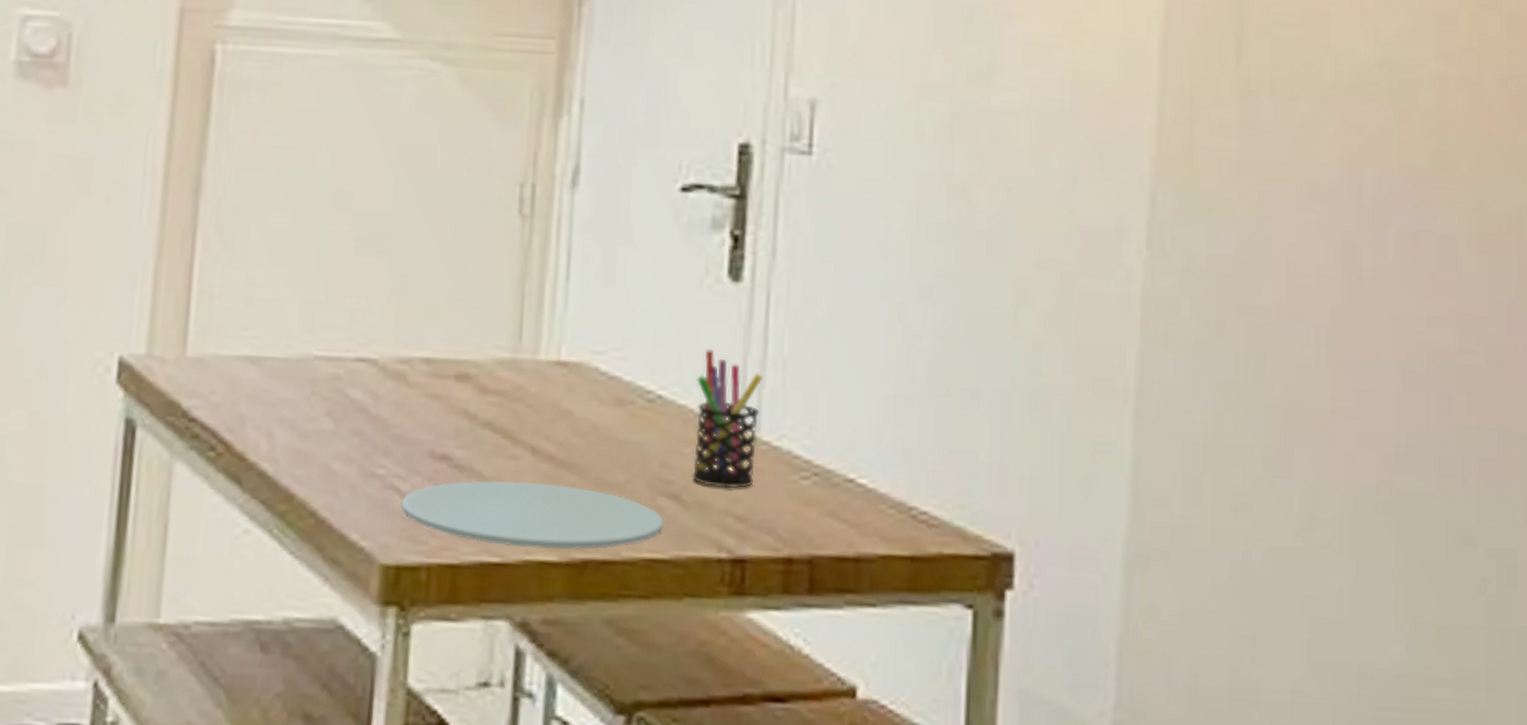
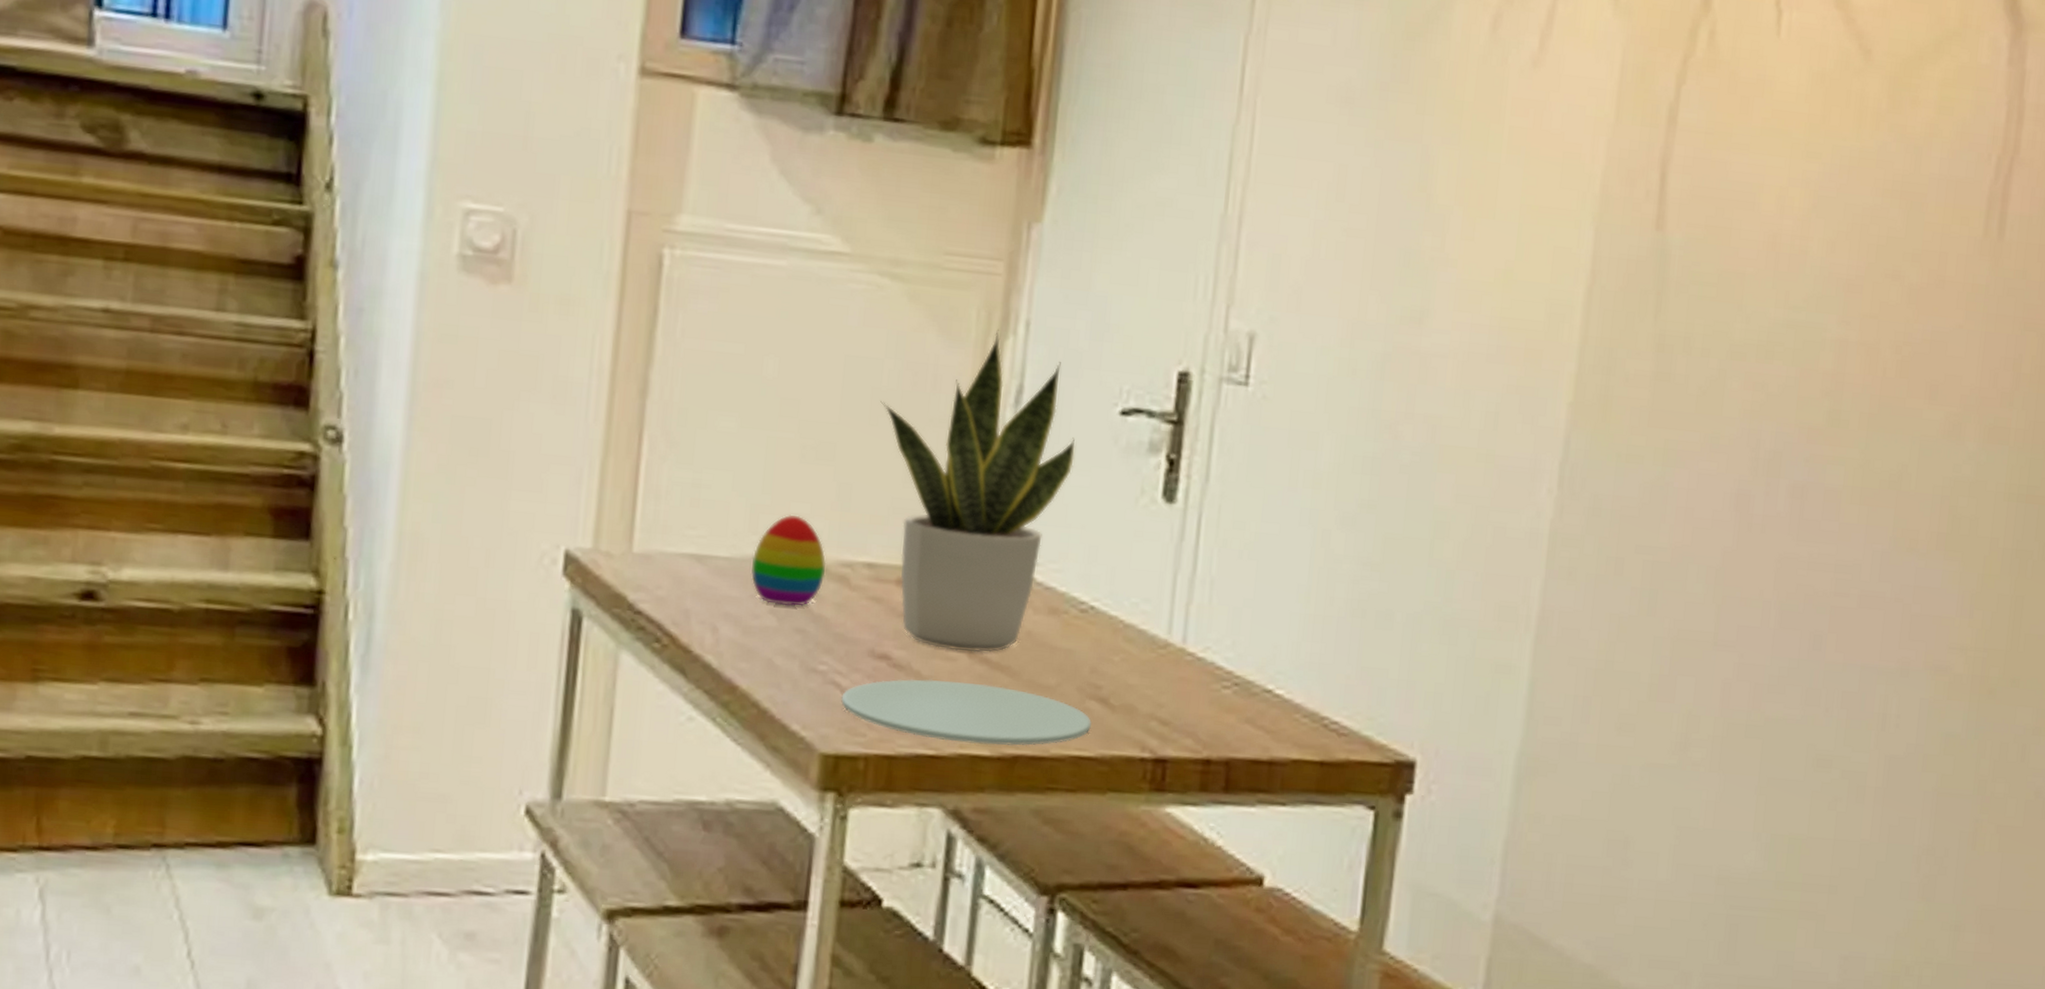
decorative egg: none [306,310,383,407] -> present [751,514,827,606]
potted plant: none [435,108,635,450] -> present [880,328,1075,653]
pen holder: present [692,348,763,489] -> none [1119,564,1191,695]

